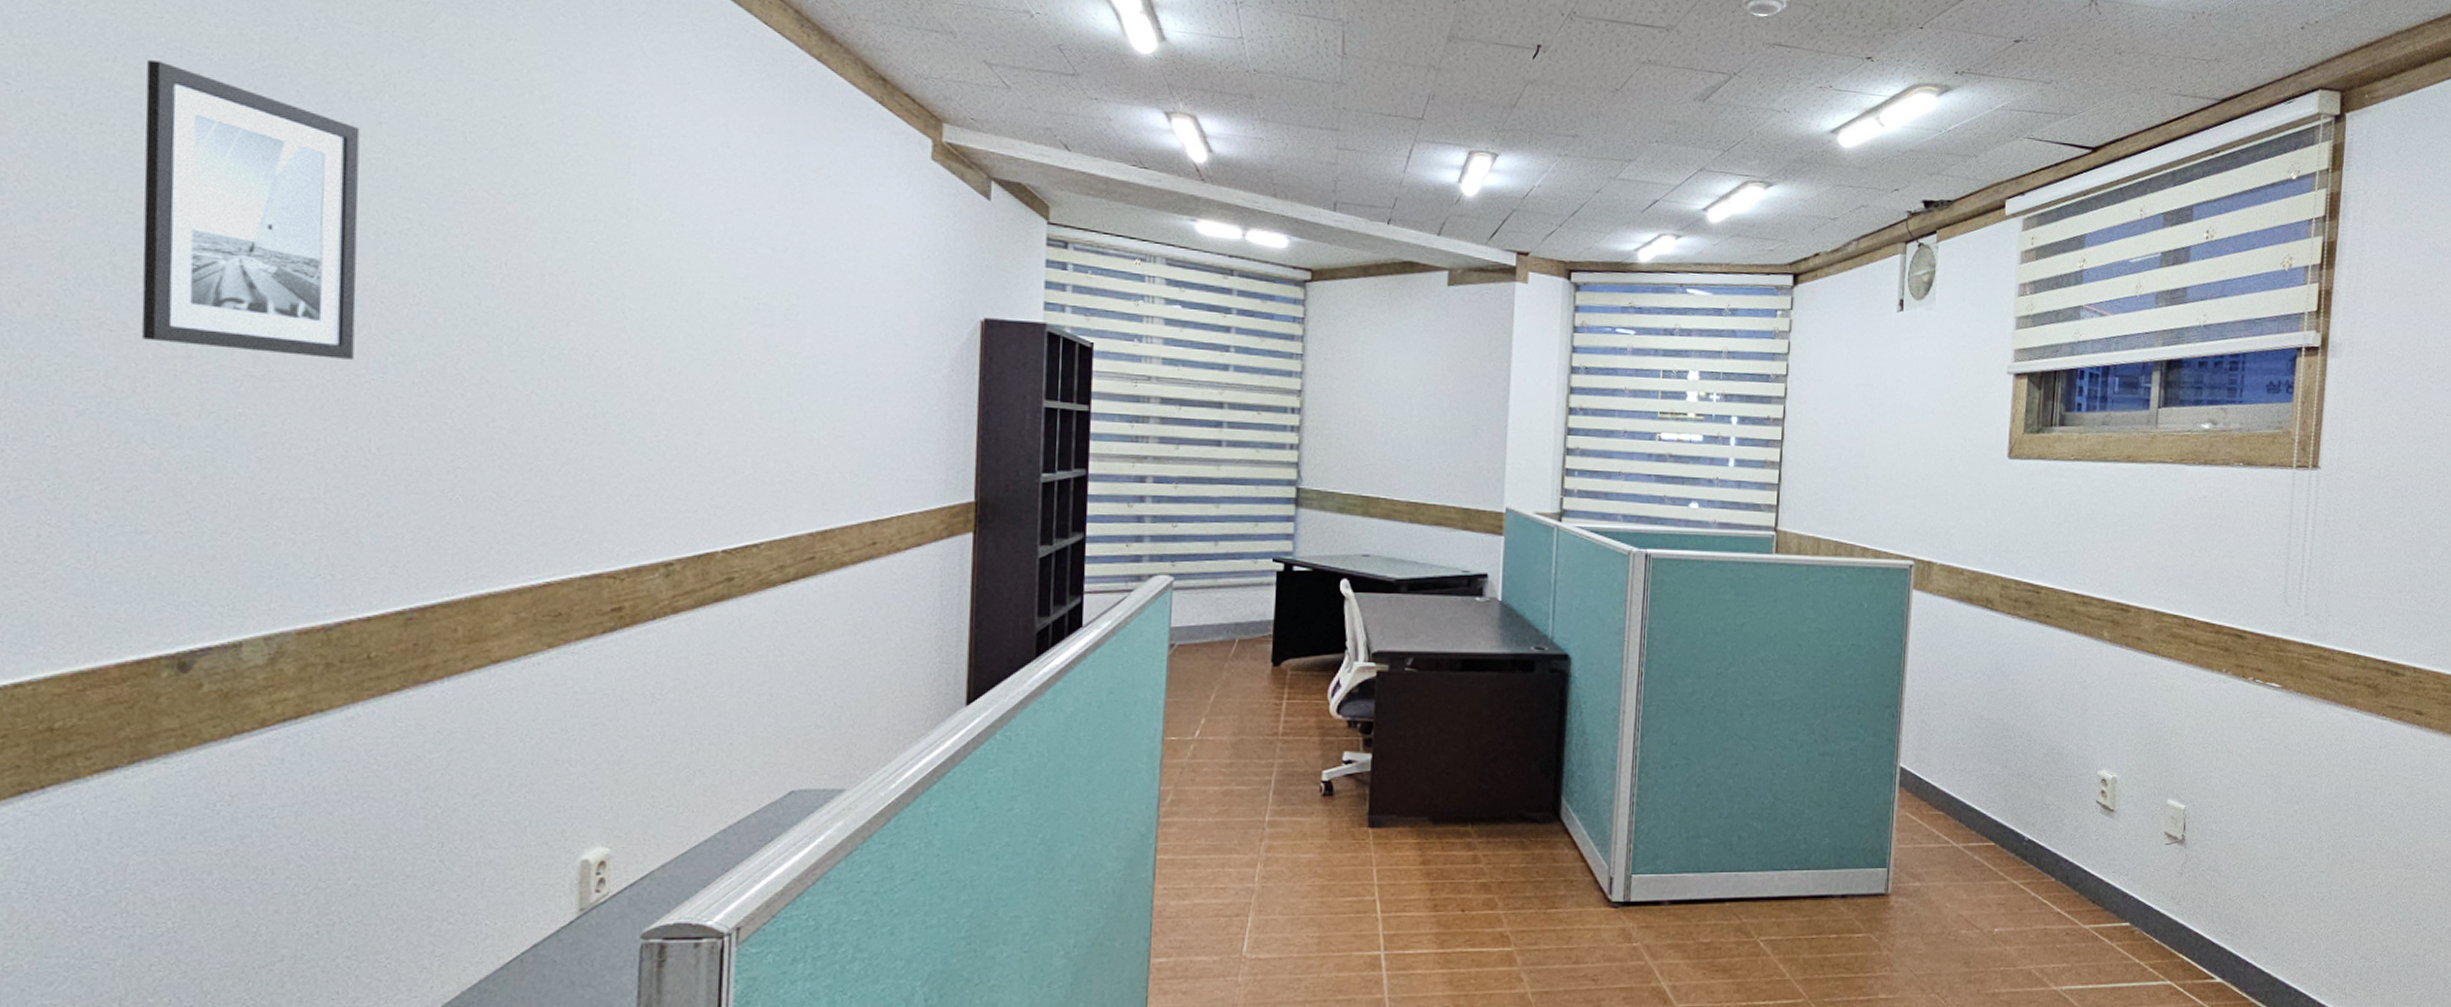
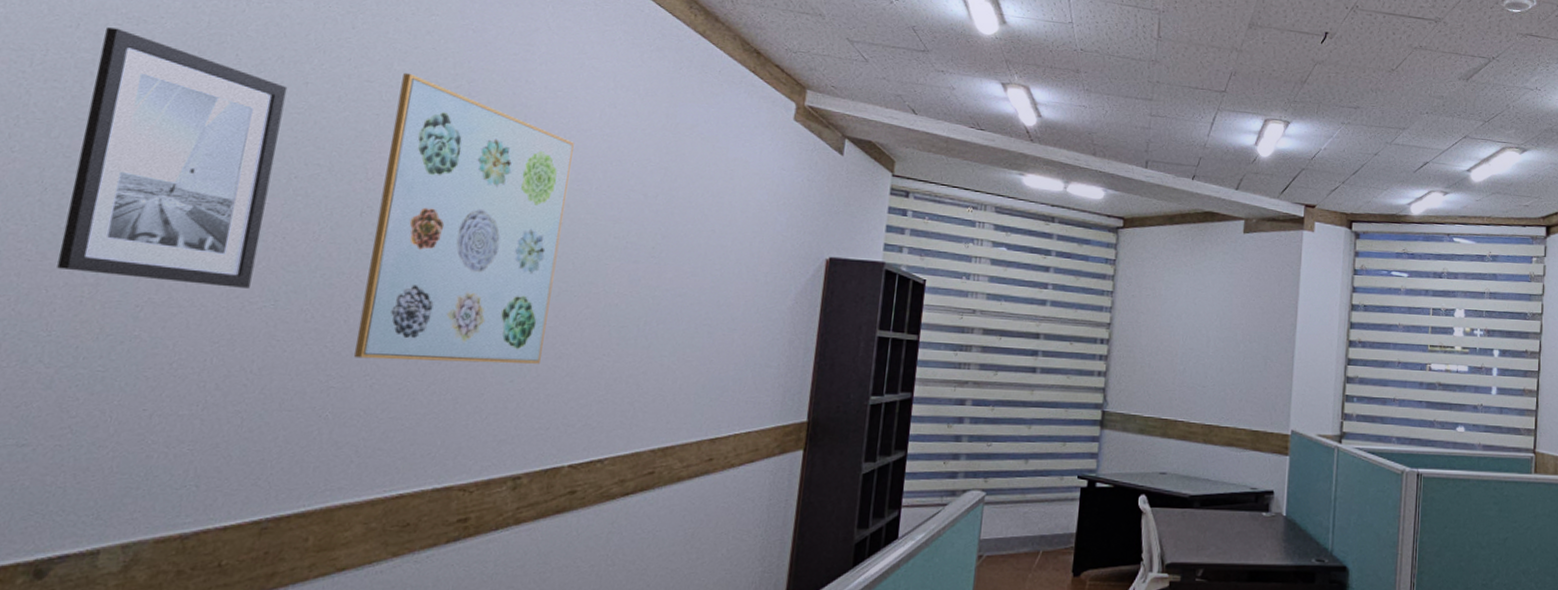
wall art: none [476,109,687,441] -> present [354,72,574,364]

